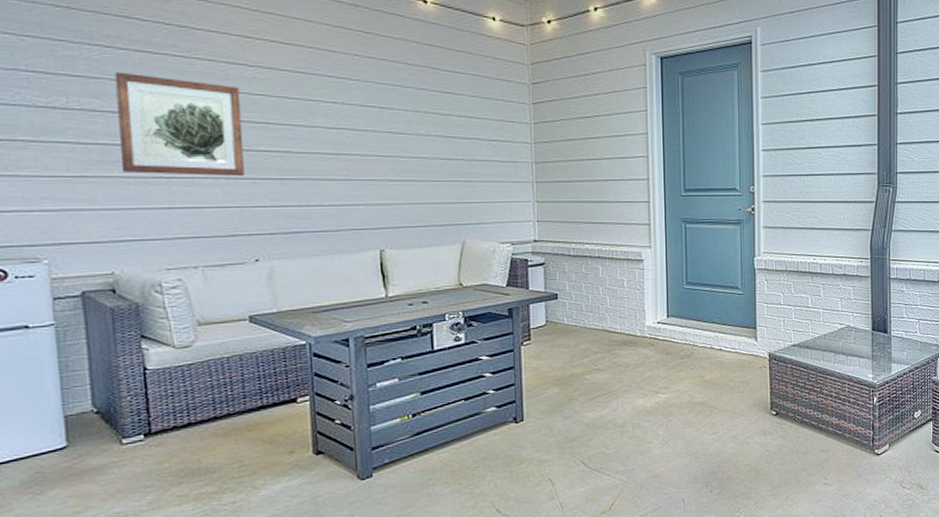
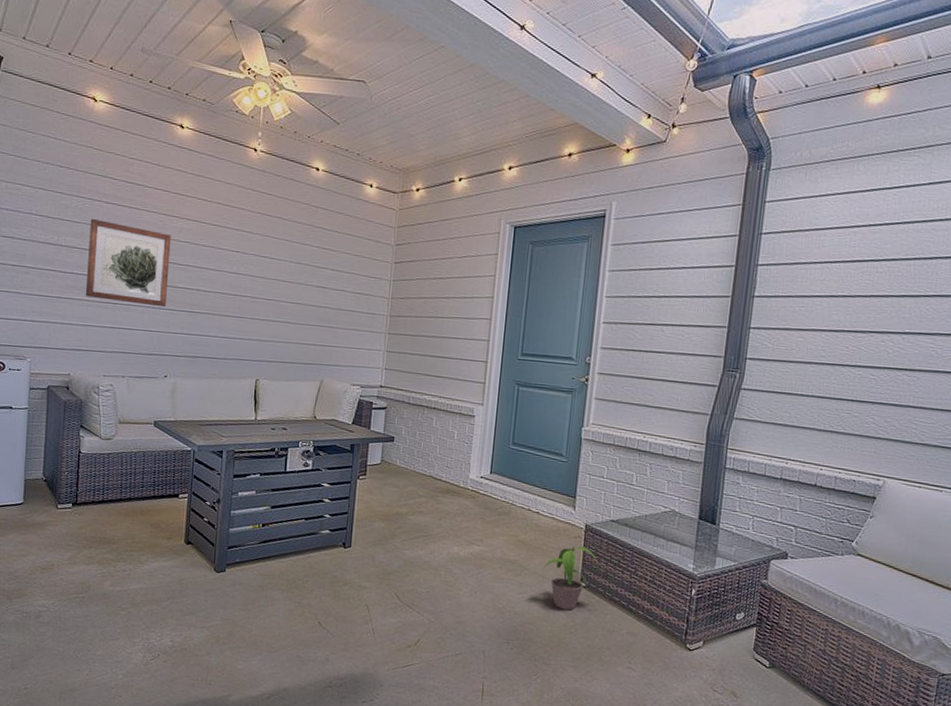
potted plant: none [732,375,789,441] -> present [542,545,601,610]

